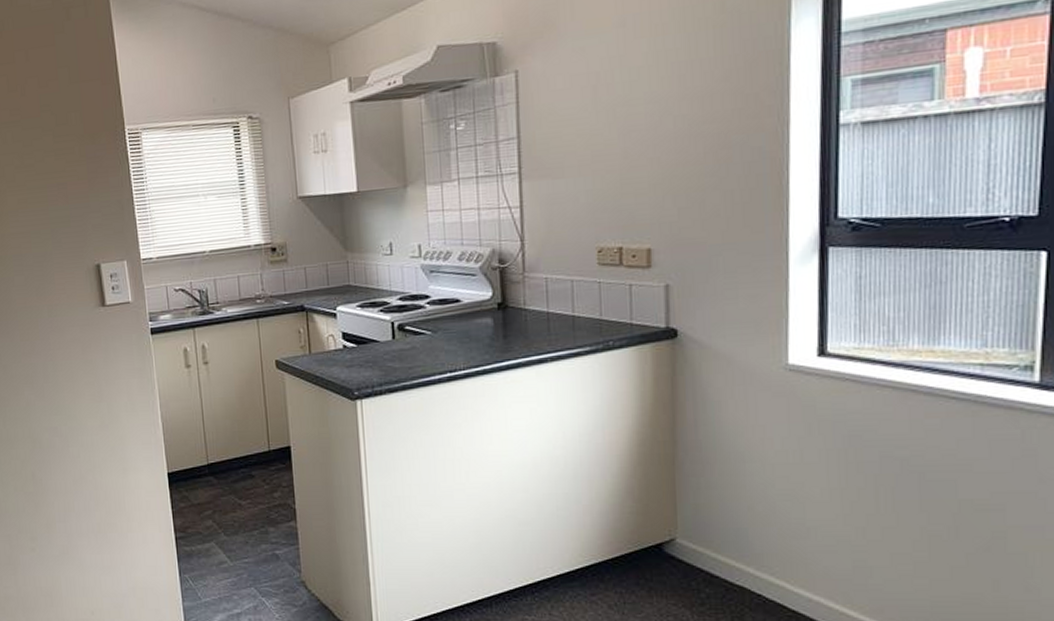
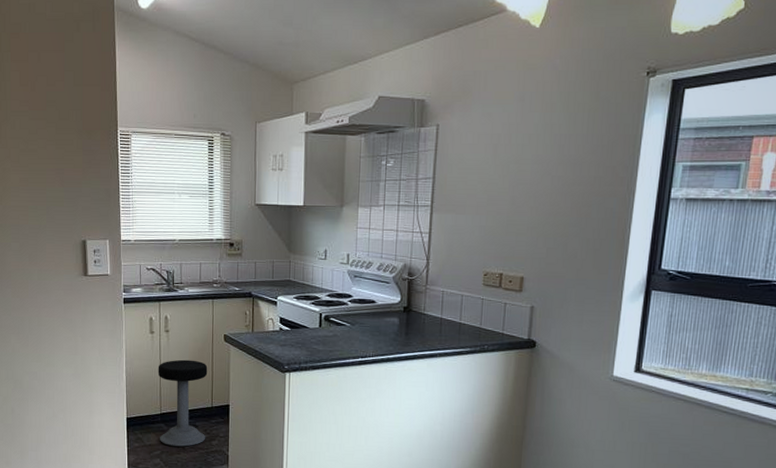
stool: none [199,395,266,503] -> present [158,359,208,447]

